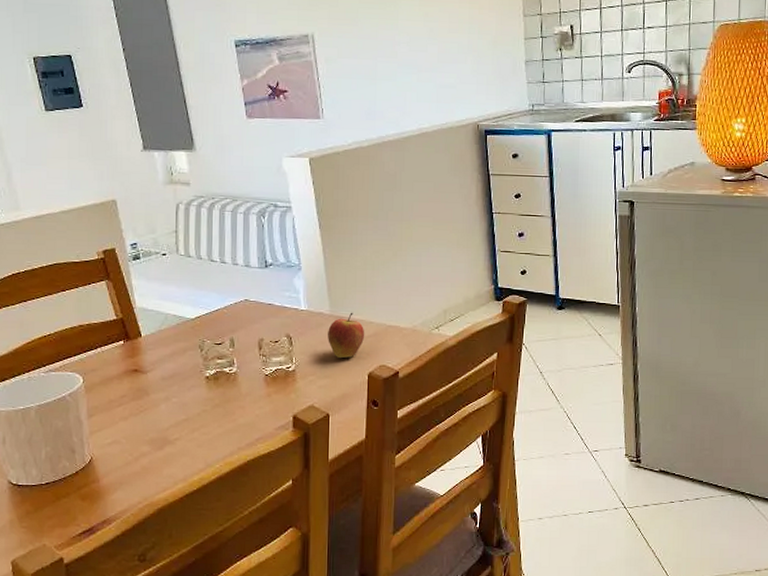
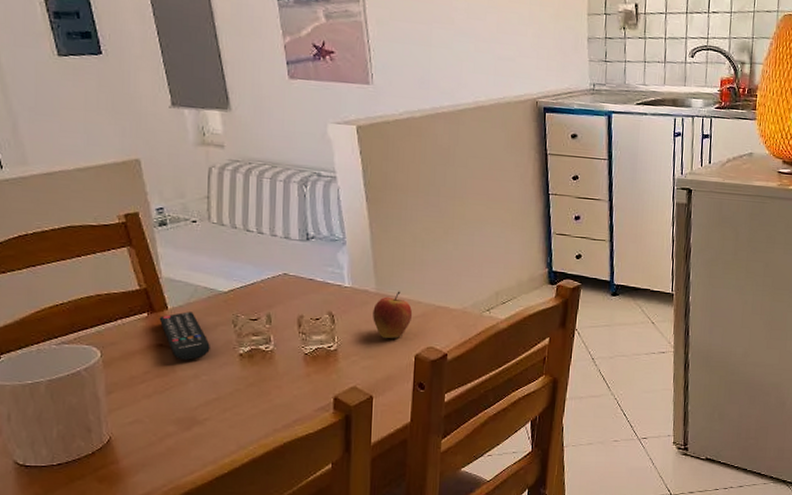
remote control: none [134,338,179,385] -> present [159,311,210,361]

